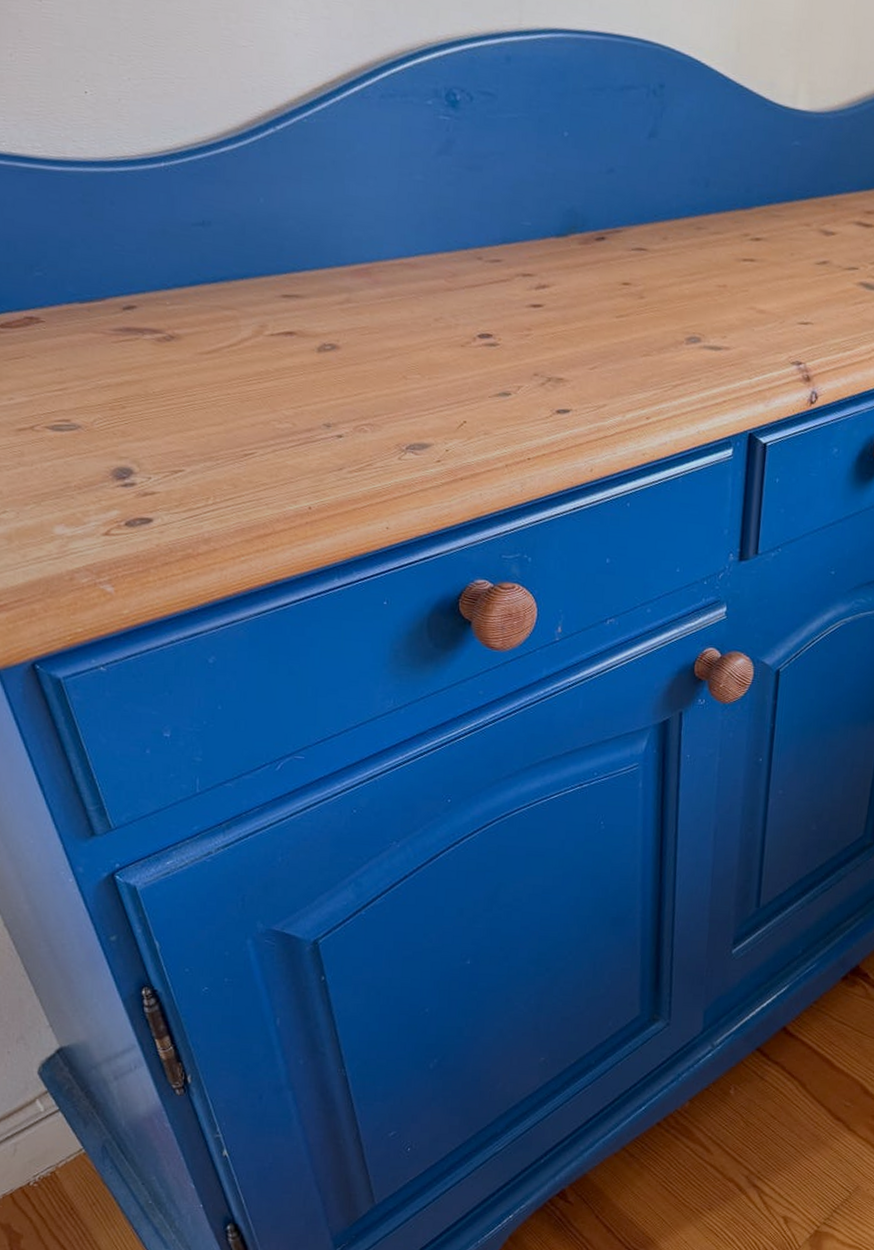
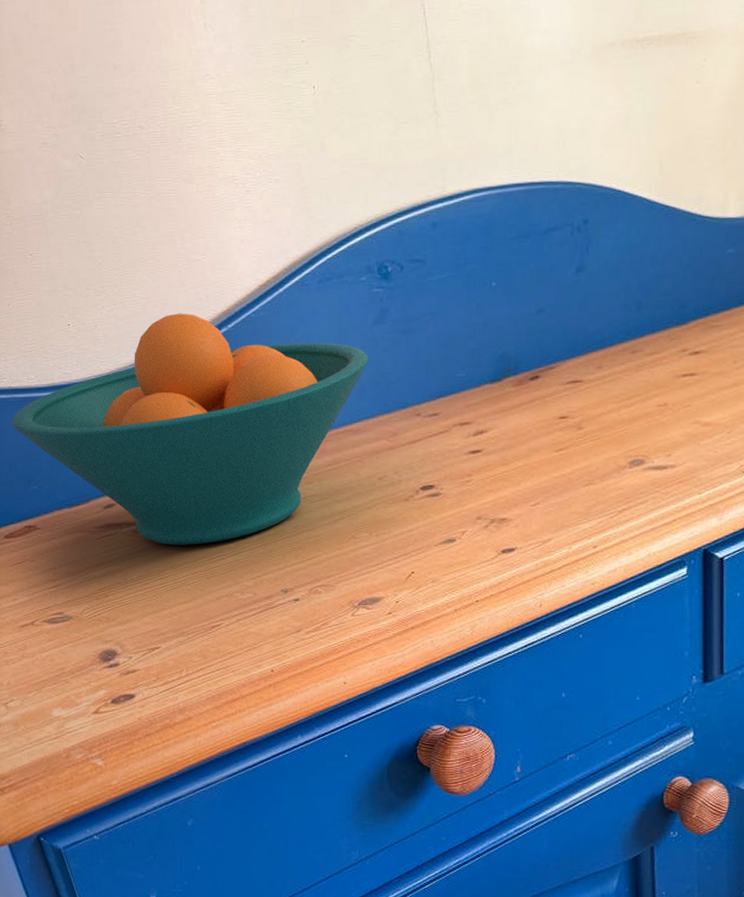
fruit bowl: none [11,102,431,364] -> present [11,313,368,545]

